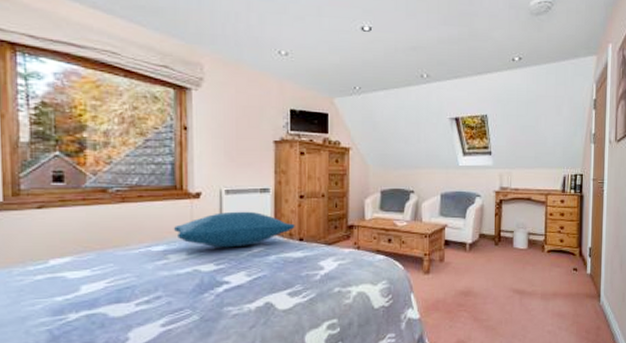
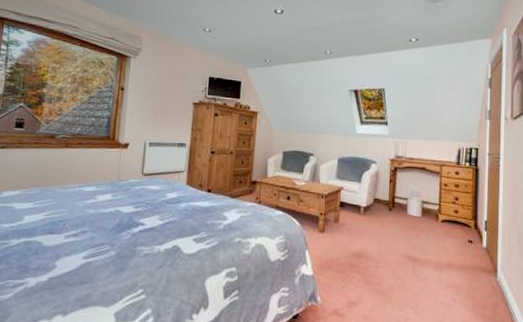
pillow: present [173,211,295,248] -> none [103,161,205,194]

